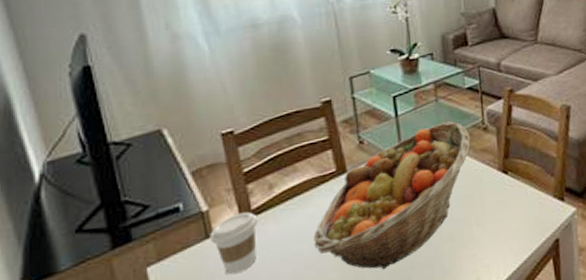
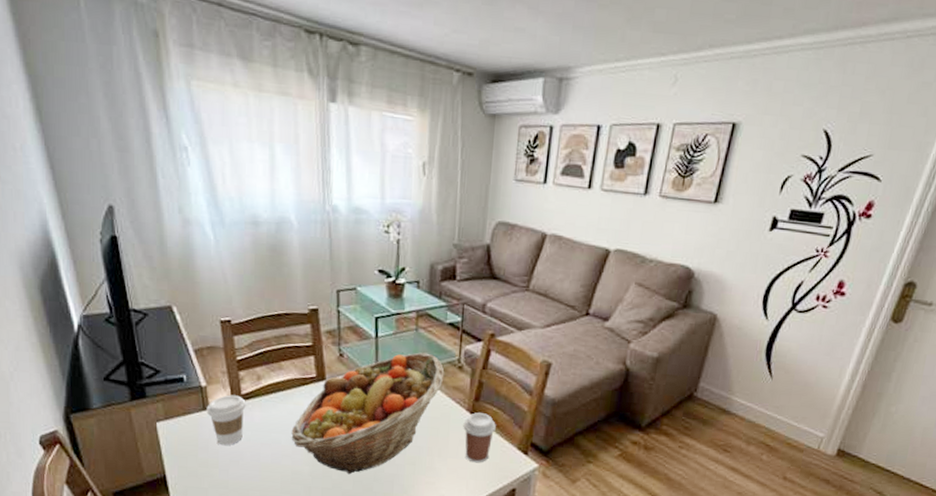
coffee cup: none [496,168,529,223] -> present [463,412,496,463]

